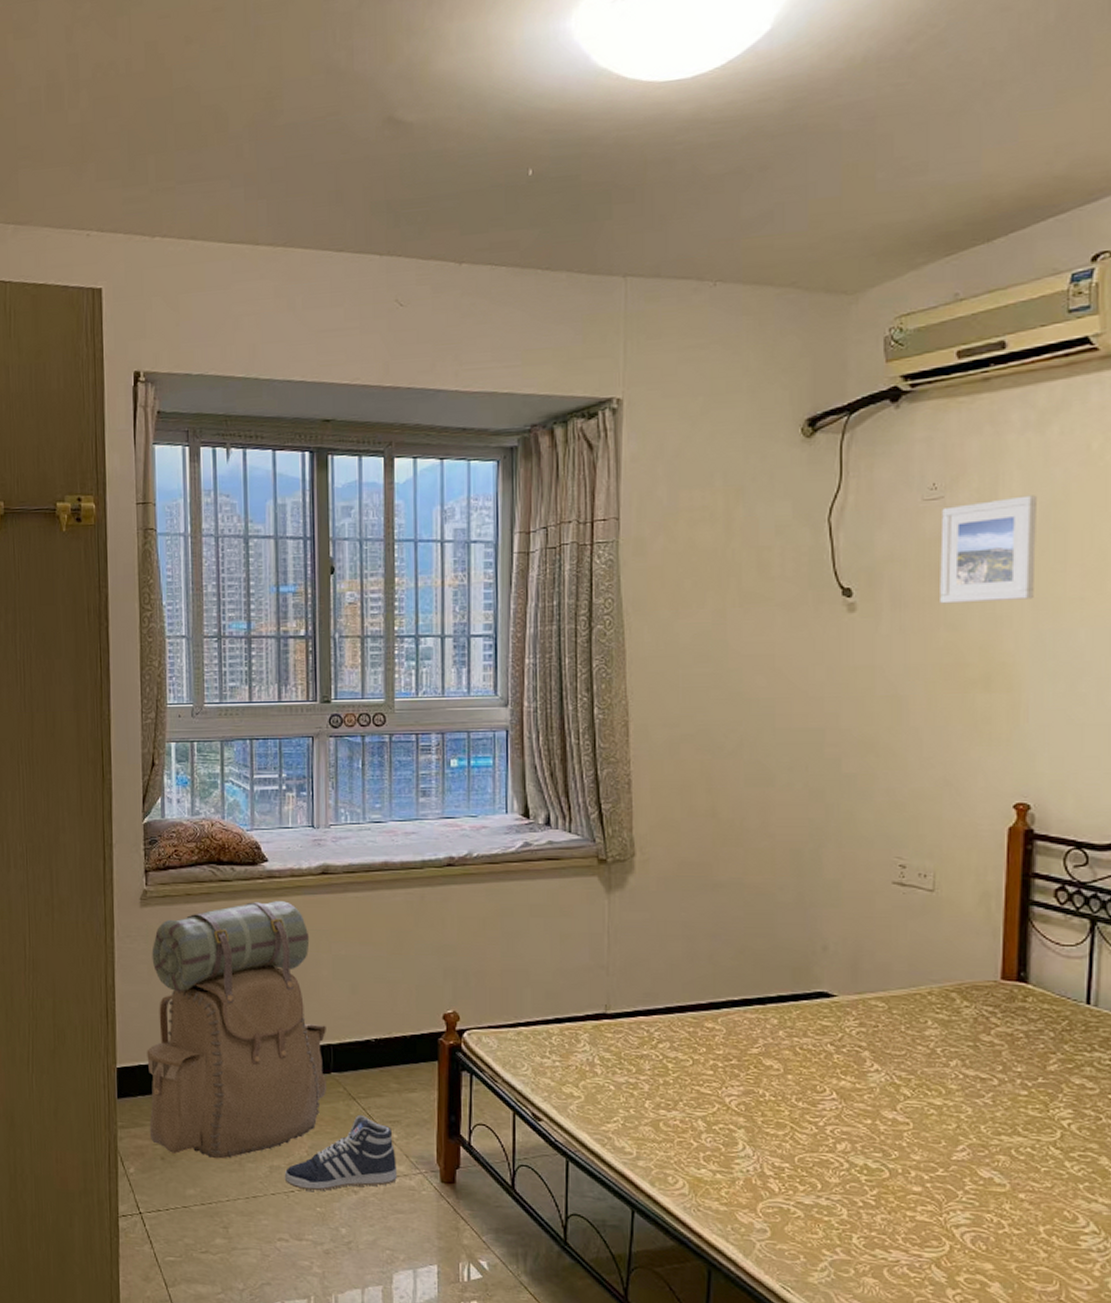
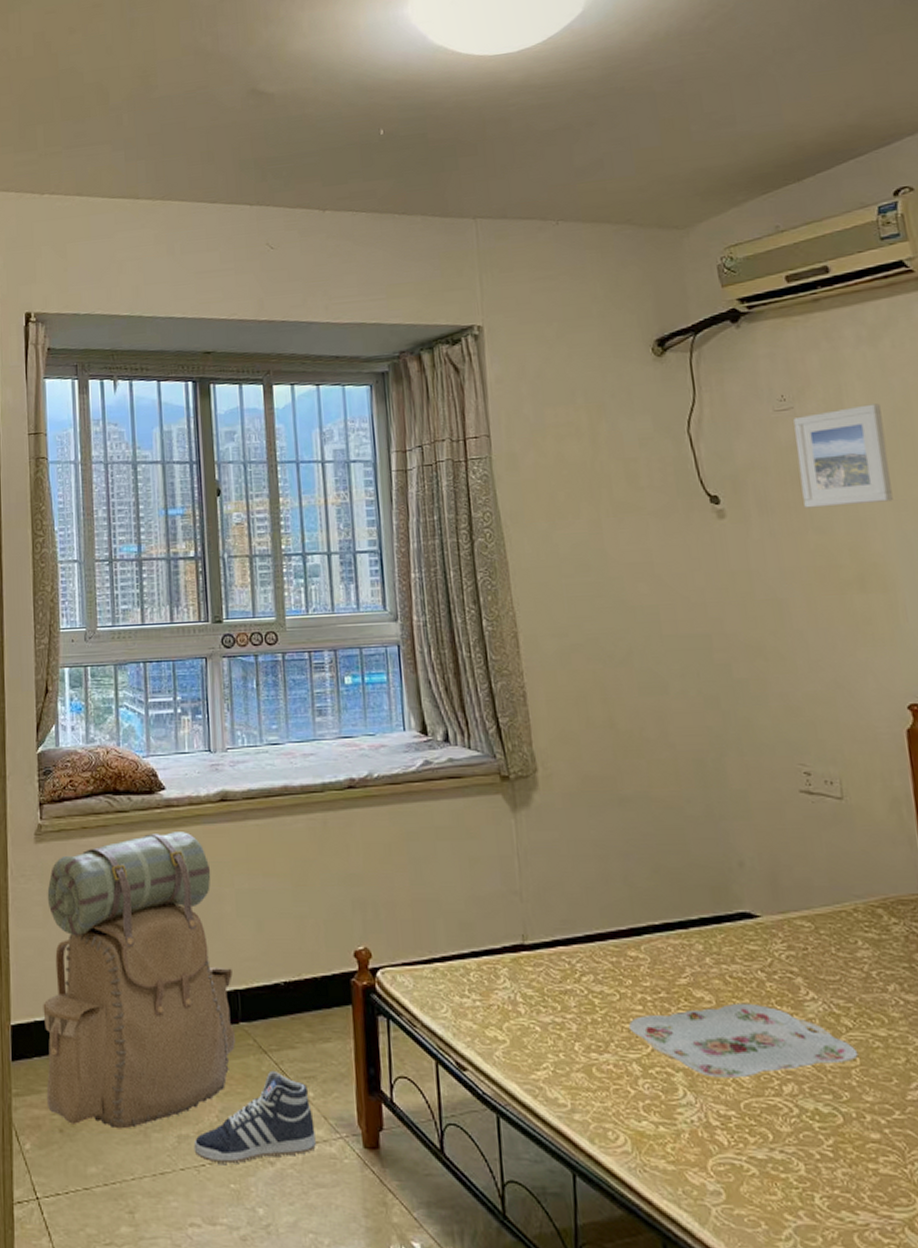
serving tray: none [697,1071,912,1137] -> present [628,1002,859,1079]

